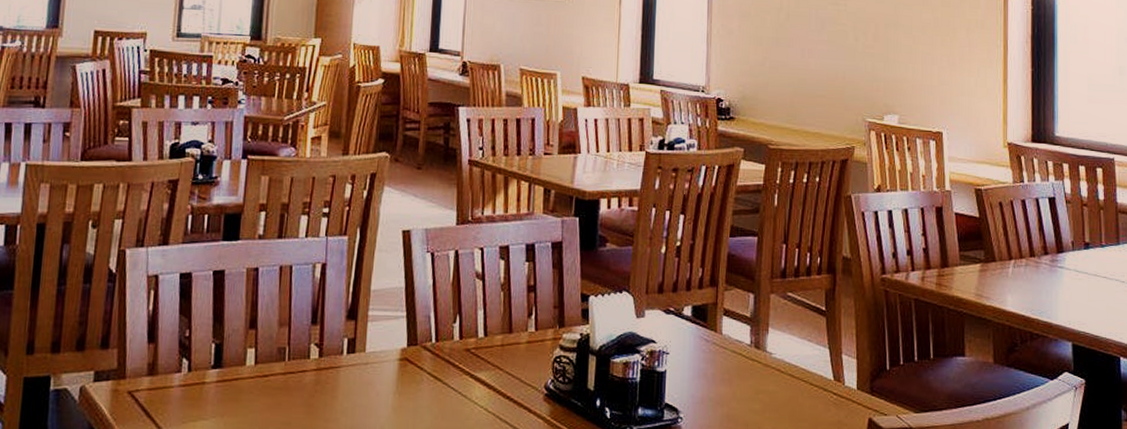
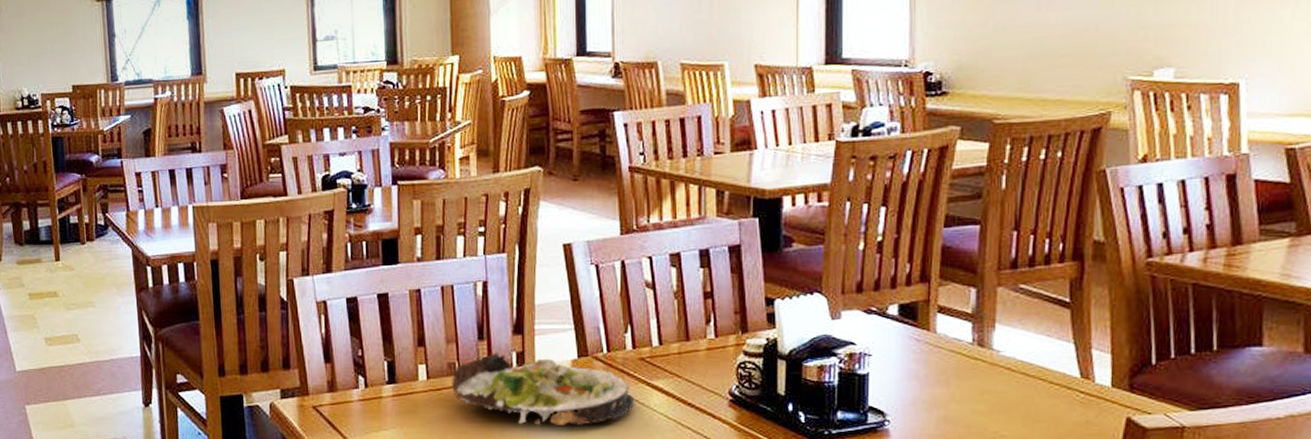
salad plate: none [279,338,458,419] -> present [452,352,635,427]

